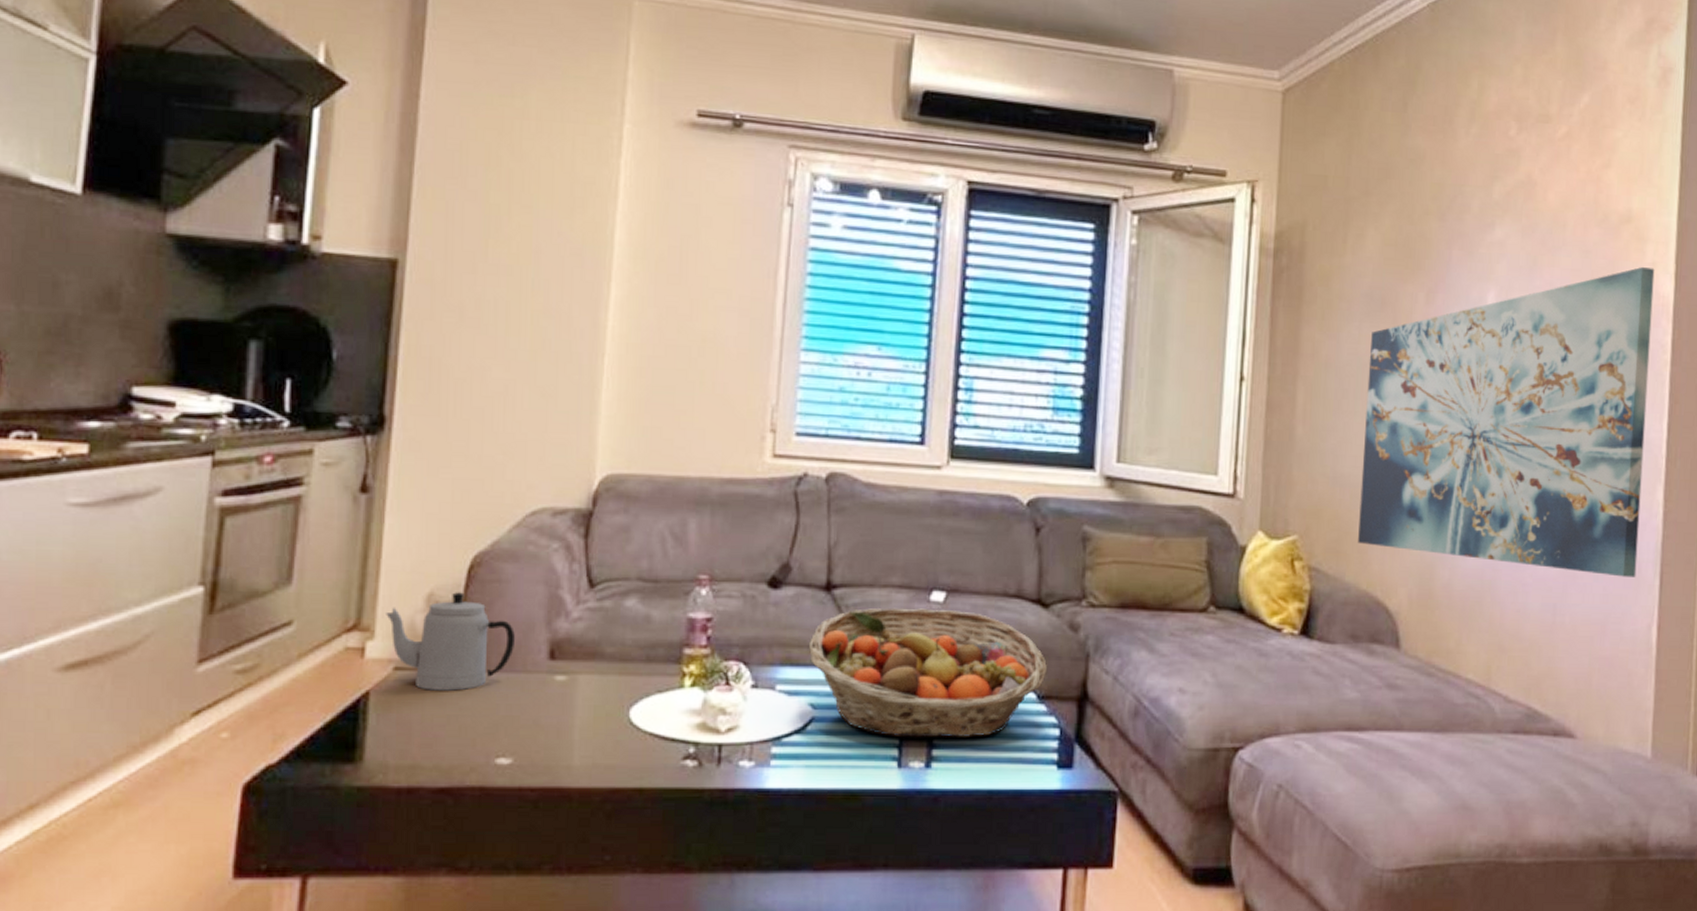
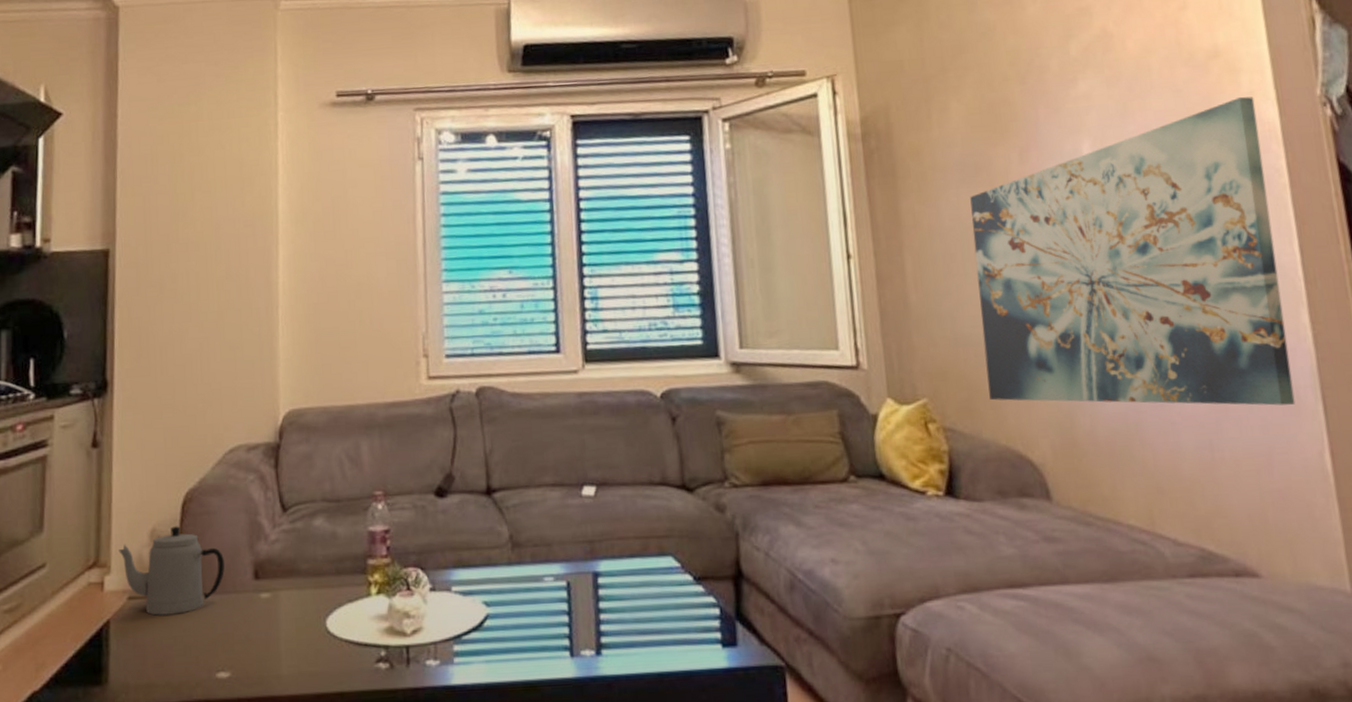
fruit basket: present [809,608,1047,738] -> none [477,502,700,628]

